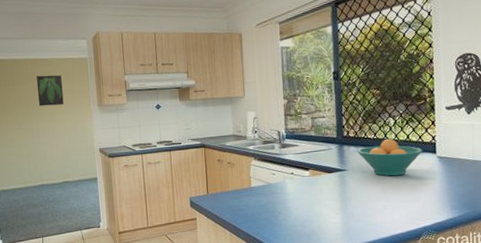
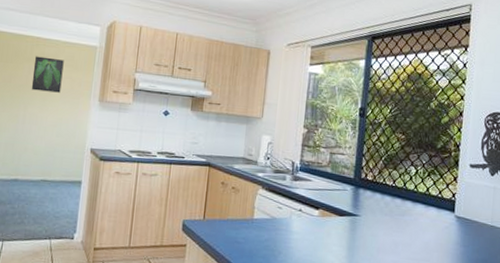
fruit bowl: present [357,138,423,177] -> none [373,188,441,231]

